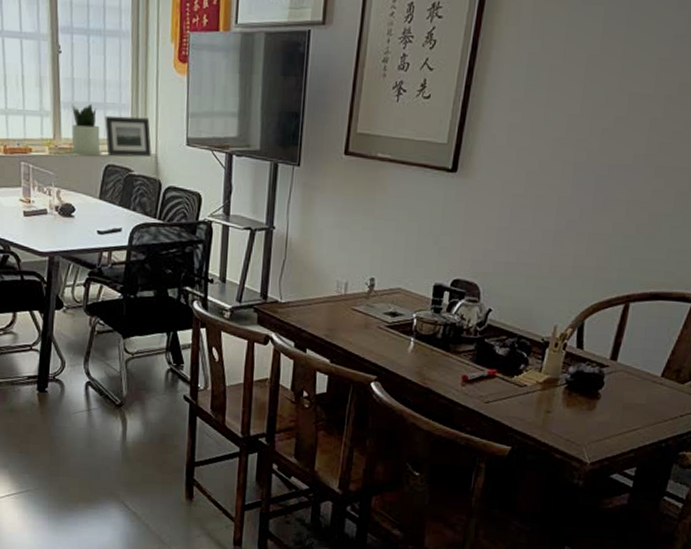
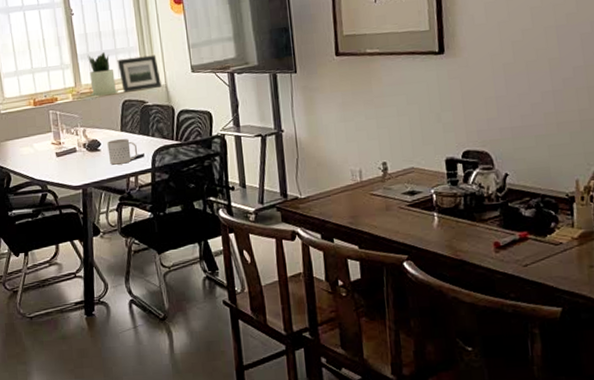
mug: none [82,207,115,236] -> present [107,138,138,165]

